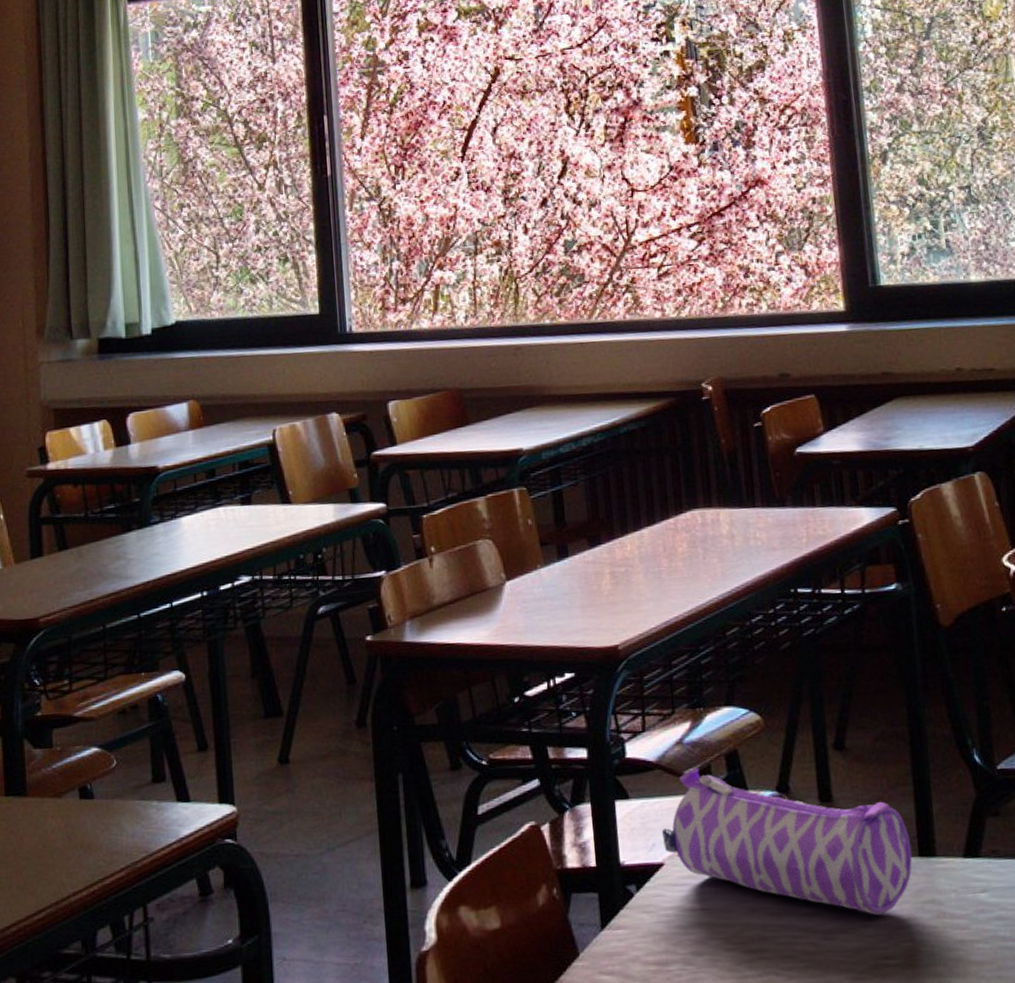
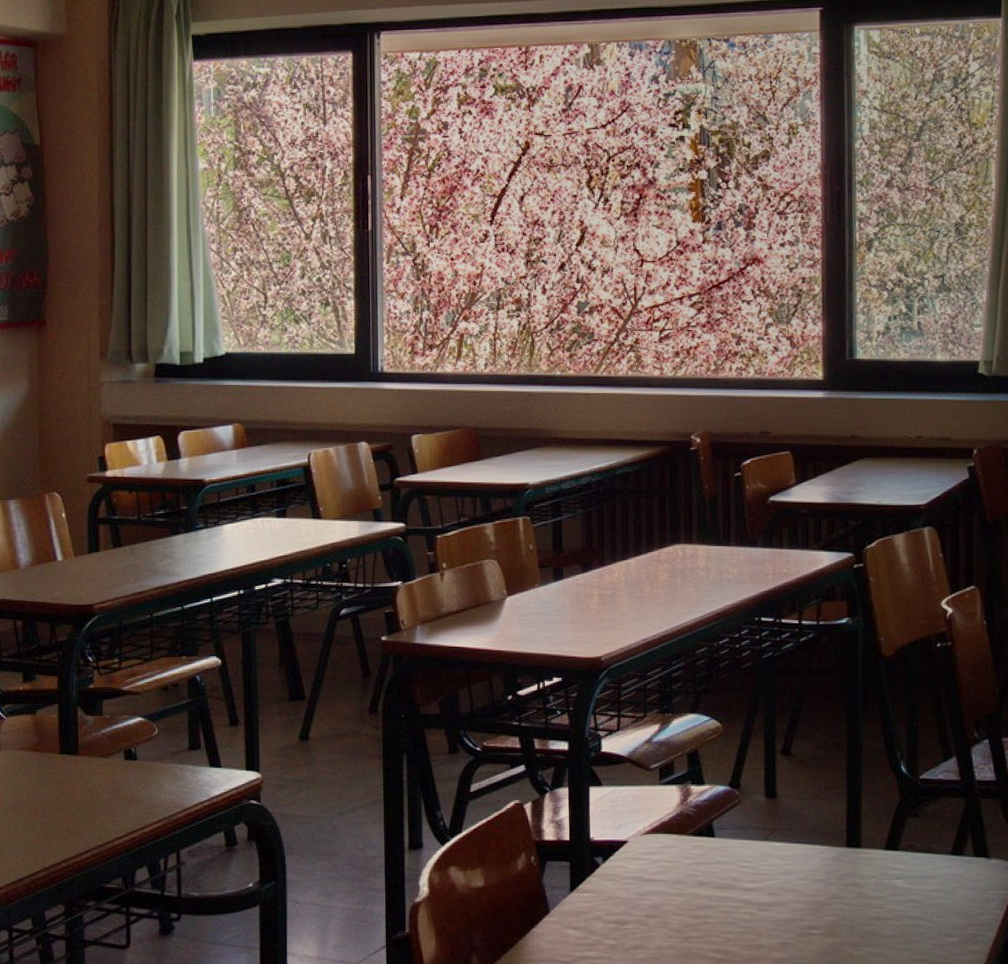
pencil case: present [661,767,913,915] -> none [627,762,841,893]

